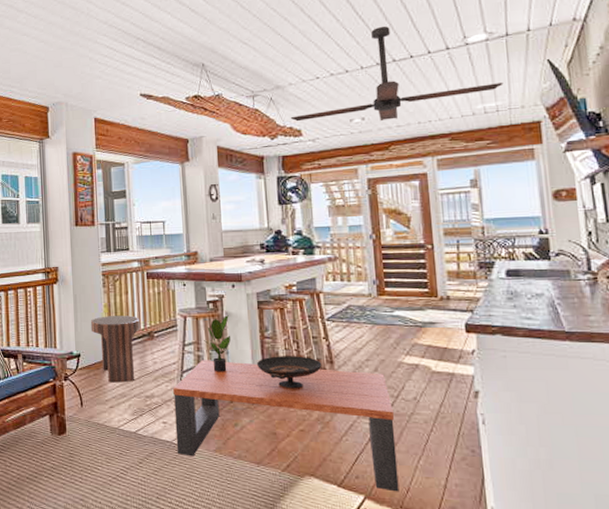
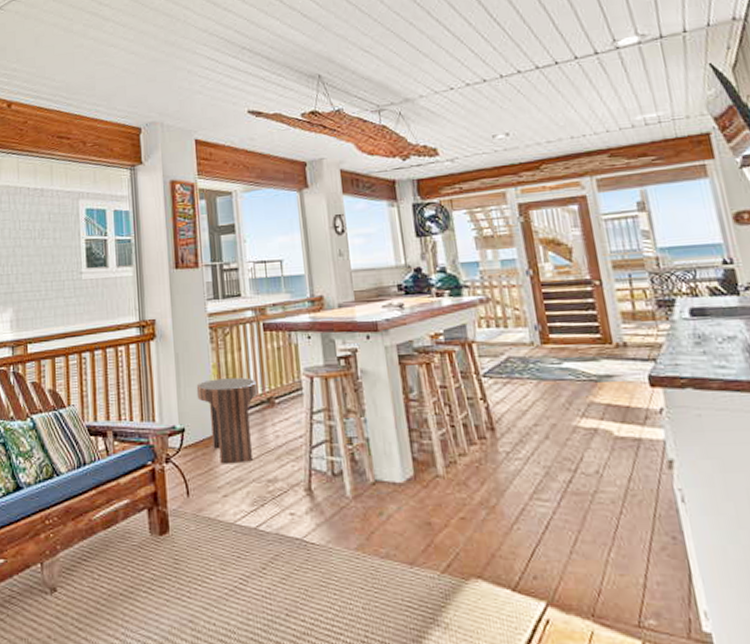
coffee table: present [173,360,399,492] -> none [301,431,589,595]
potted plant: present [204,315,230,372] -> none [336,374,368,446]
decorative bowl: present [257,355,322,390] -> none [402,420,482,466]
ceiling fan: present [290,26,504,122] -> none [423,29,663,139]

